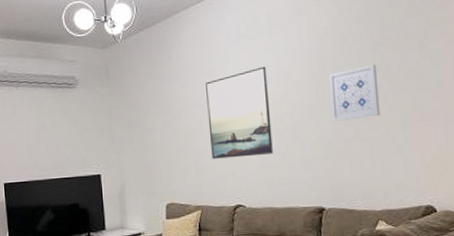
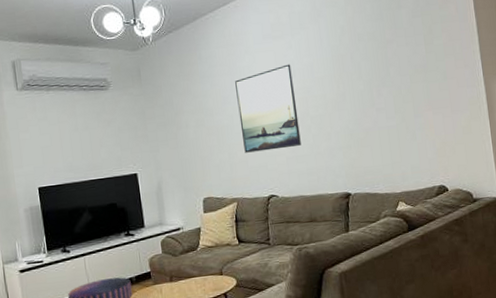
wall art: present [328,64,380,121] -> none [347,59,395,113]

